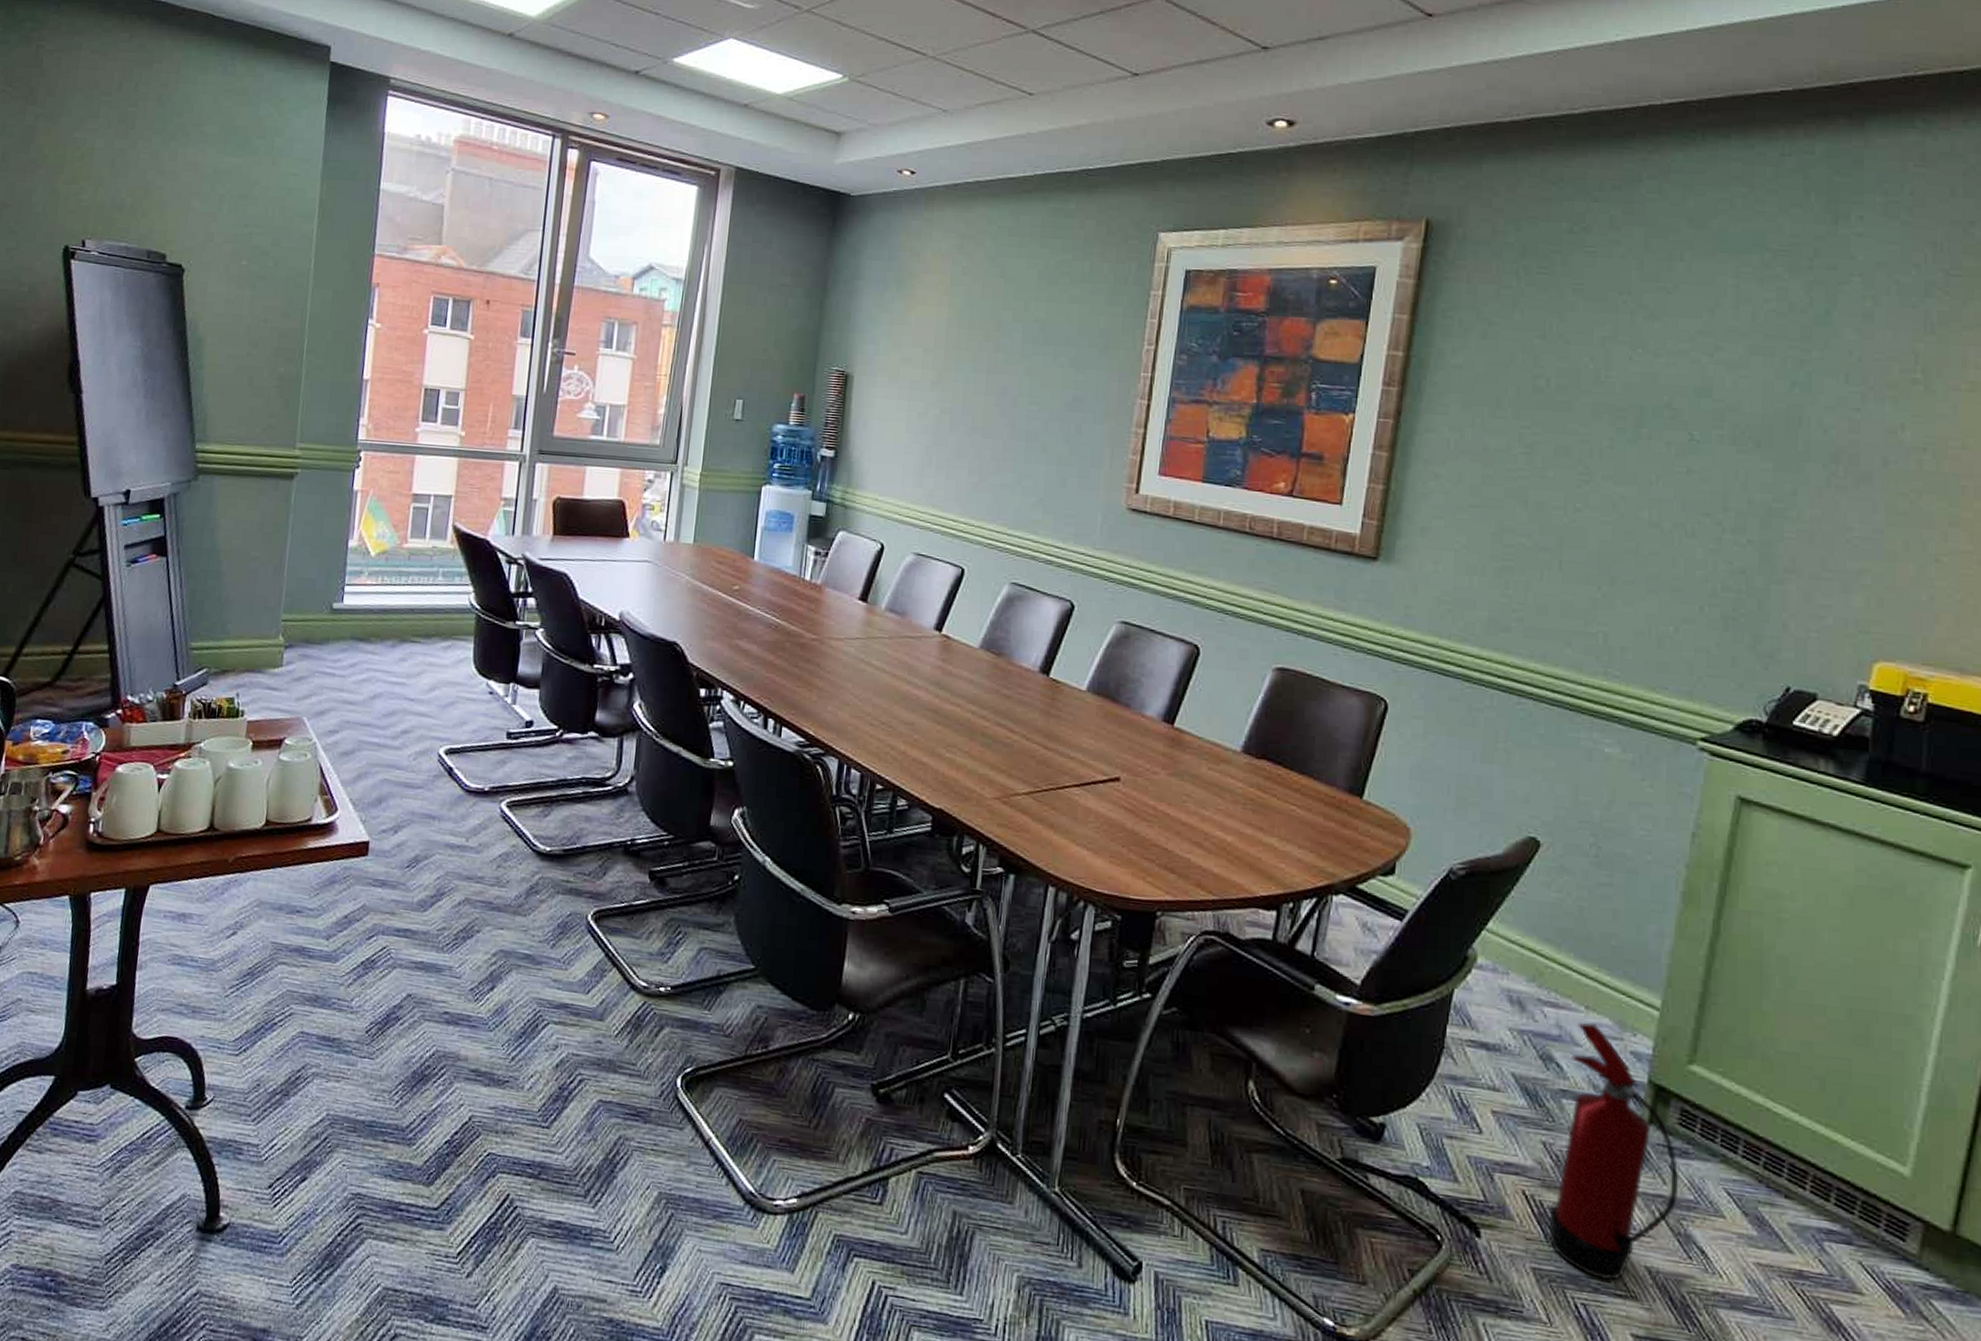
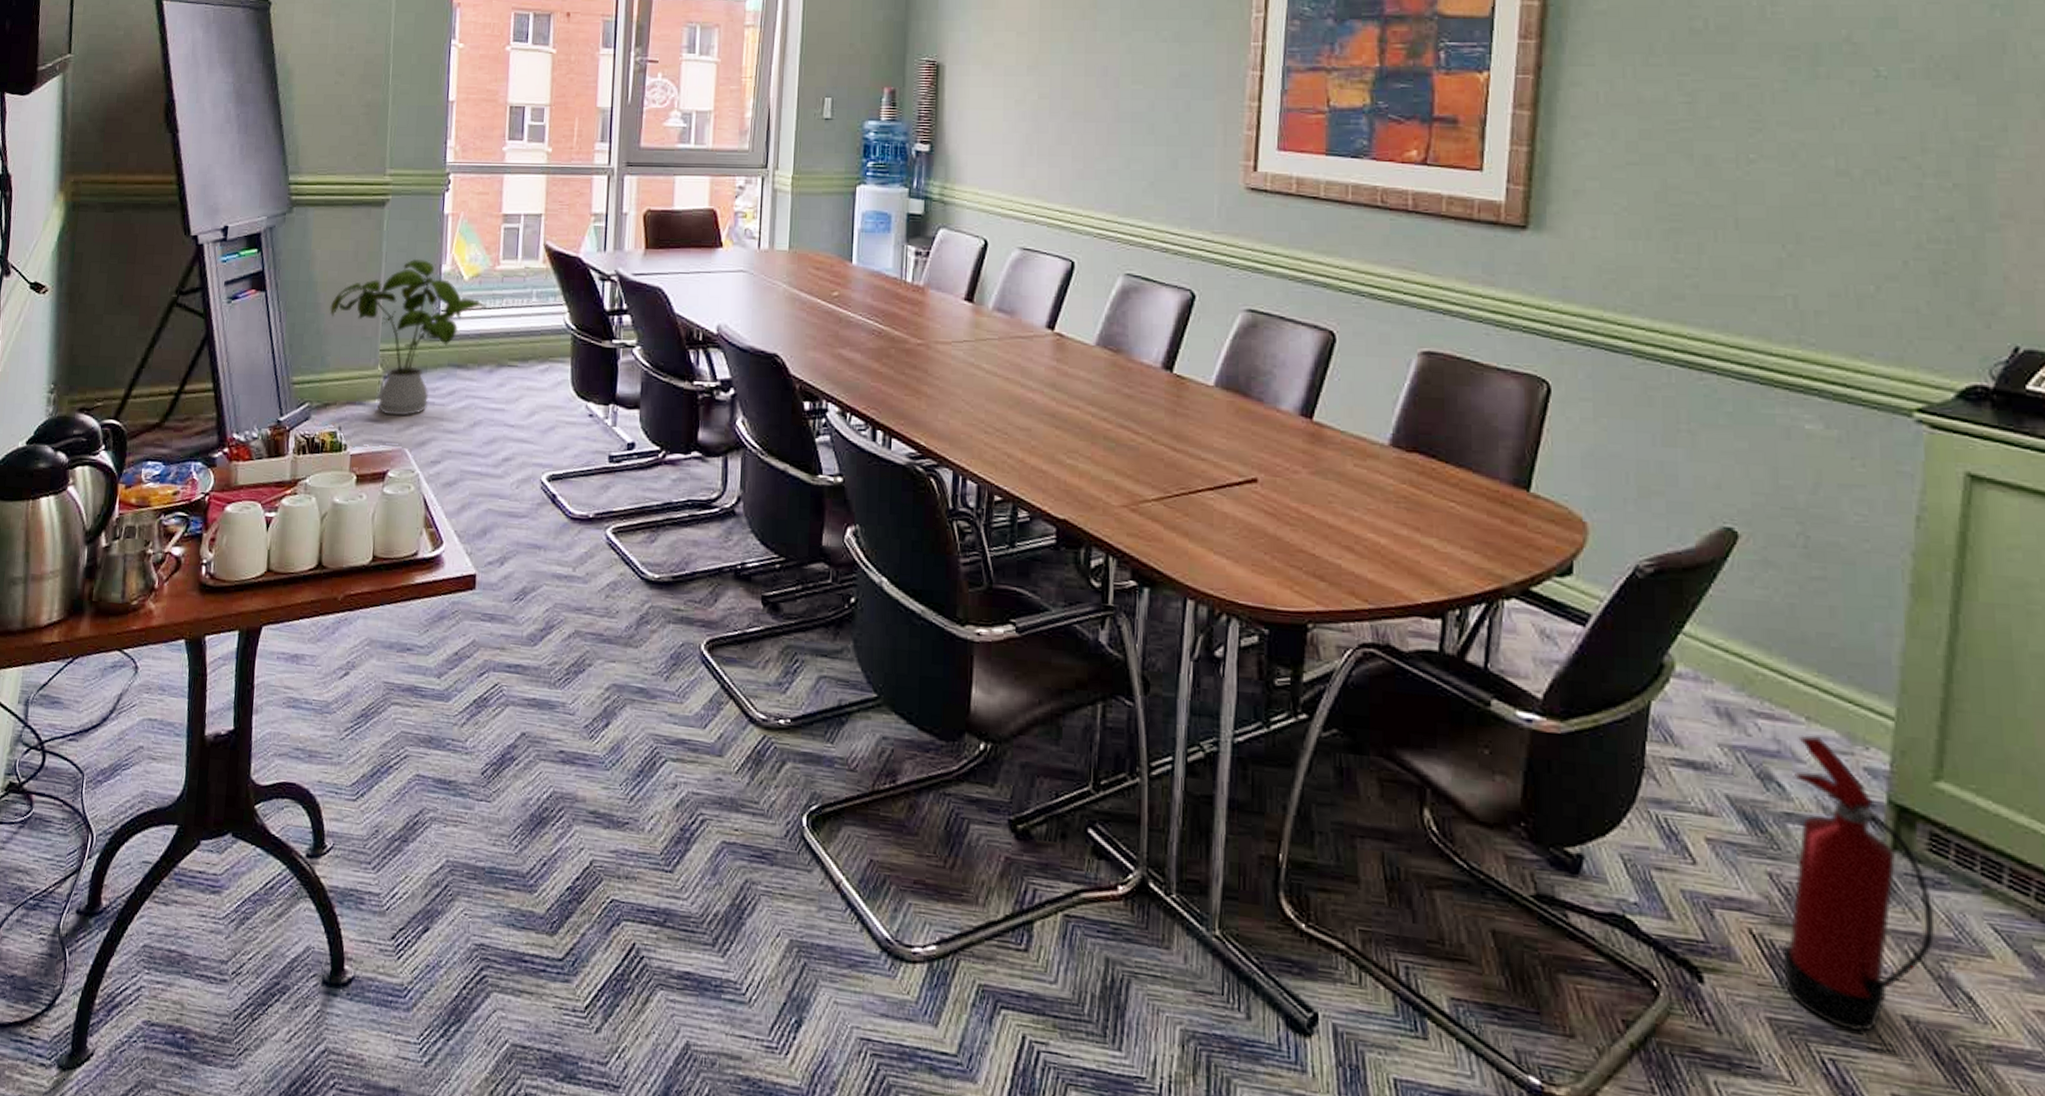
house plant: none [232,532,392,686] -> present [329,258,487,416]

